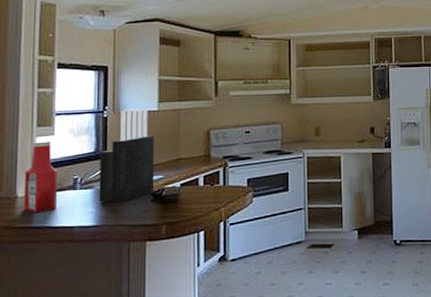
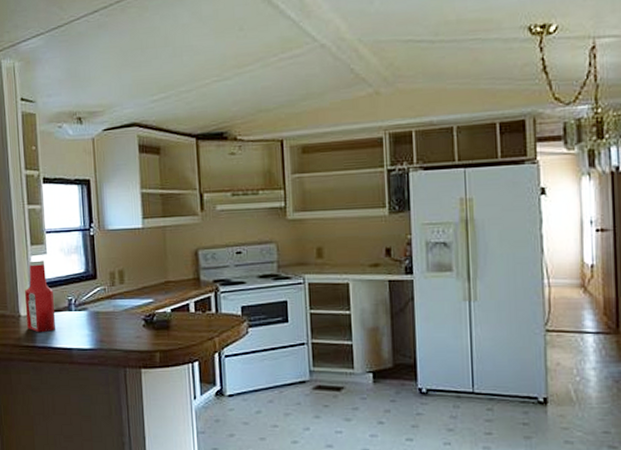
knife block: present [99,109,155,203] -> none [90,226,146,326]

